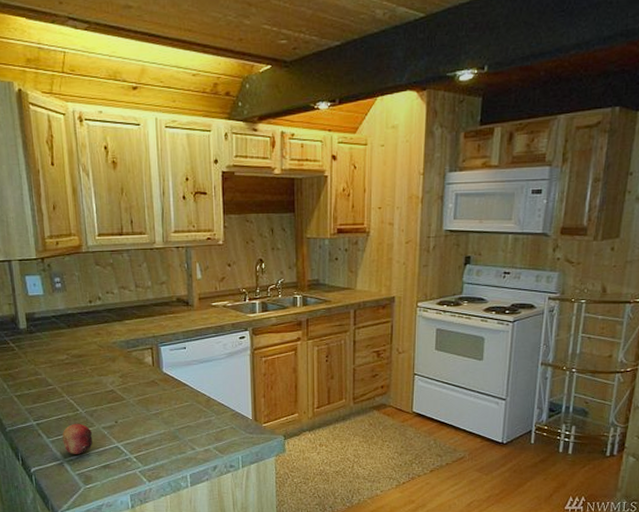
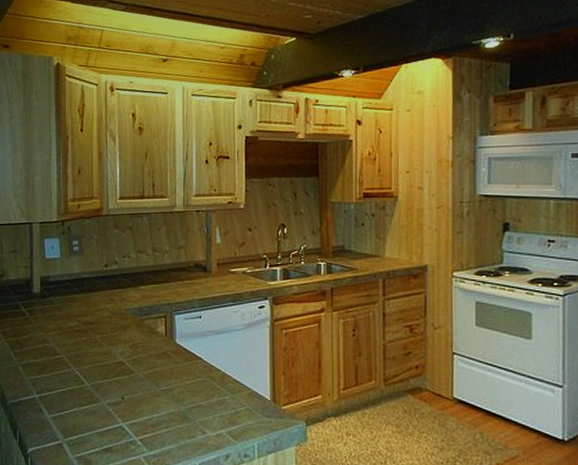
fruit: present [62,423,93,454] -> none [64,398,97,434]

